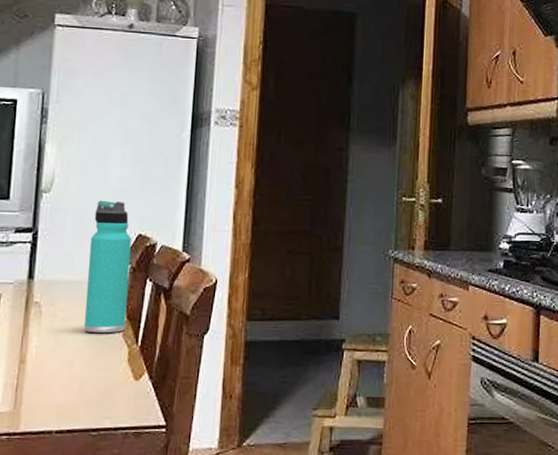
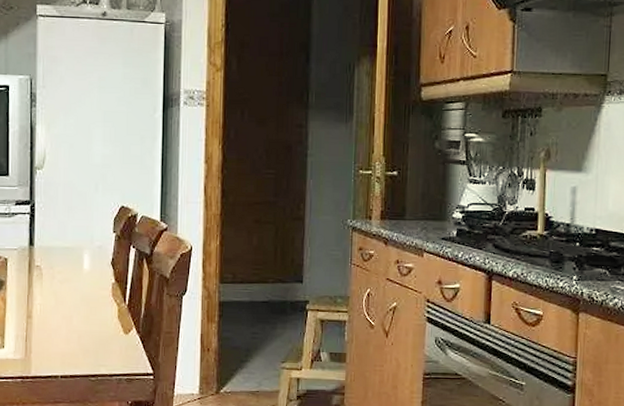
thermos bottle: present [83,200,132,334] -> none [78,175,115,294]

